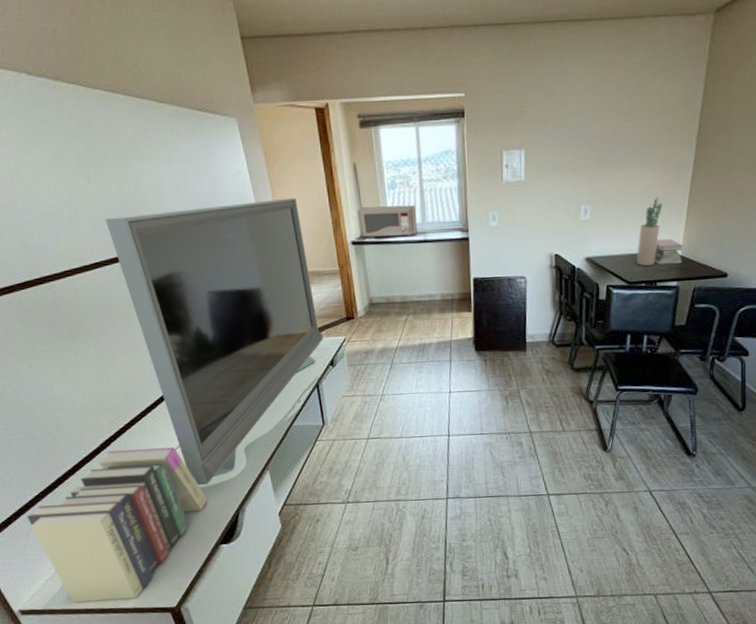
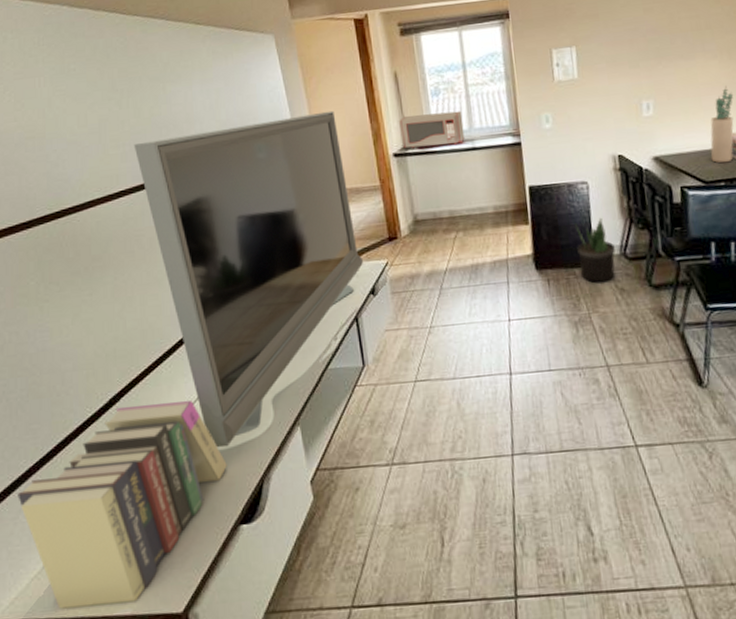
planter: none [512,309,546,365] -> present [575,217,616,283]

